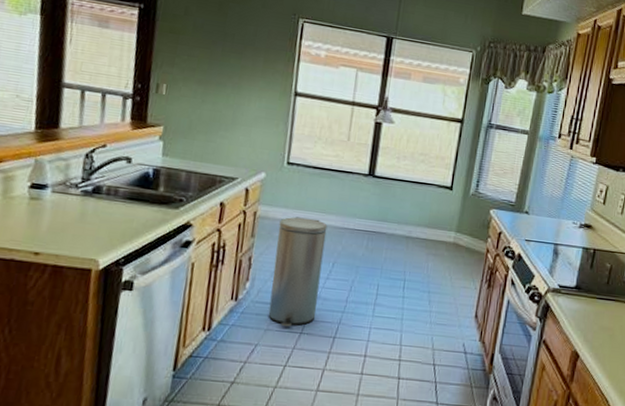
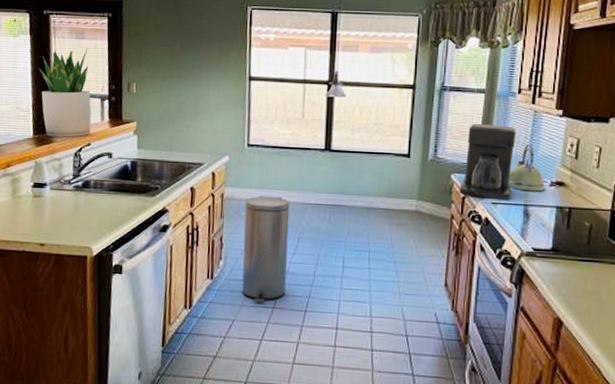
planter: none [48,37,113,137] -> present [38,48,92,138]
coffee maker: none [496,162,554,239] -> present [459,123,516,201]
kettle: none [542,187,575,233] -> present [508,144,545,192]

